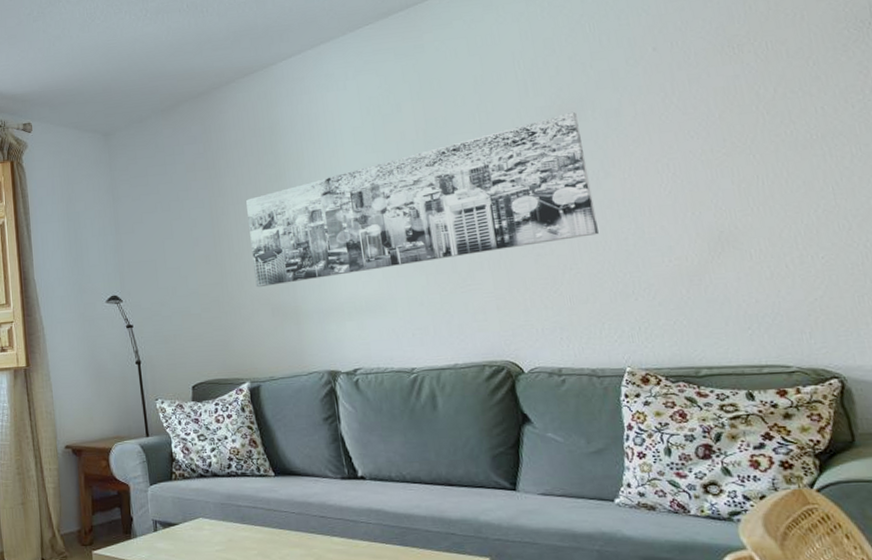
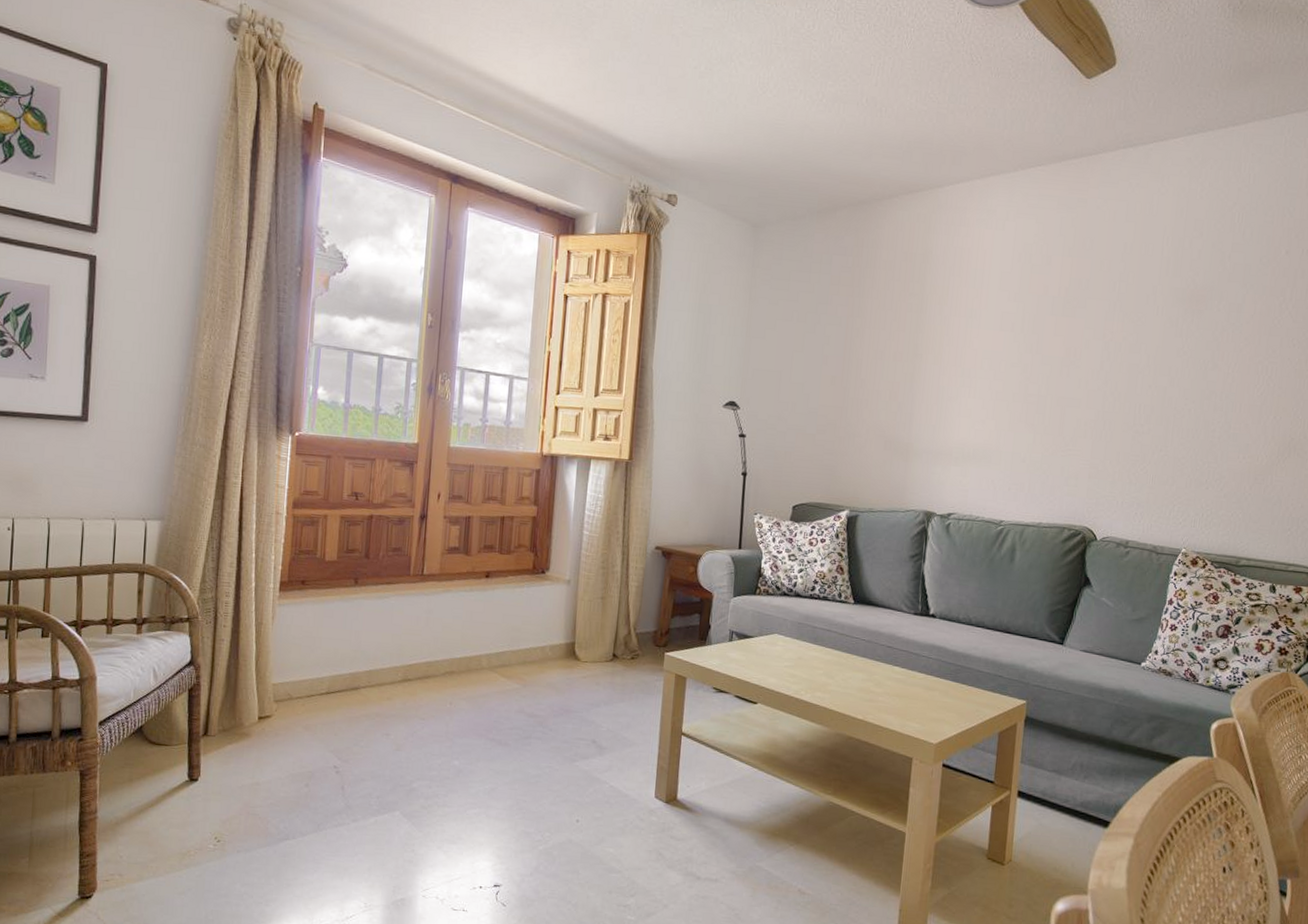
wall art: present [245,111,599,288] -> none [874,298,1205,423]

